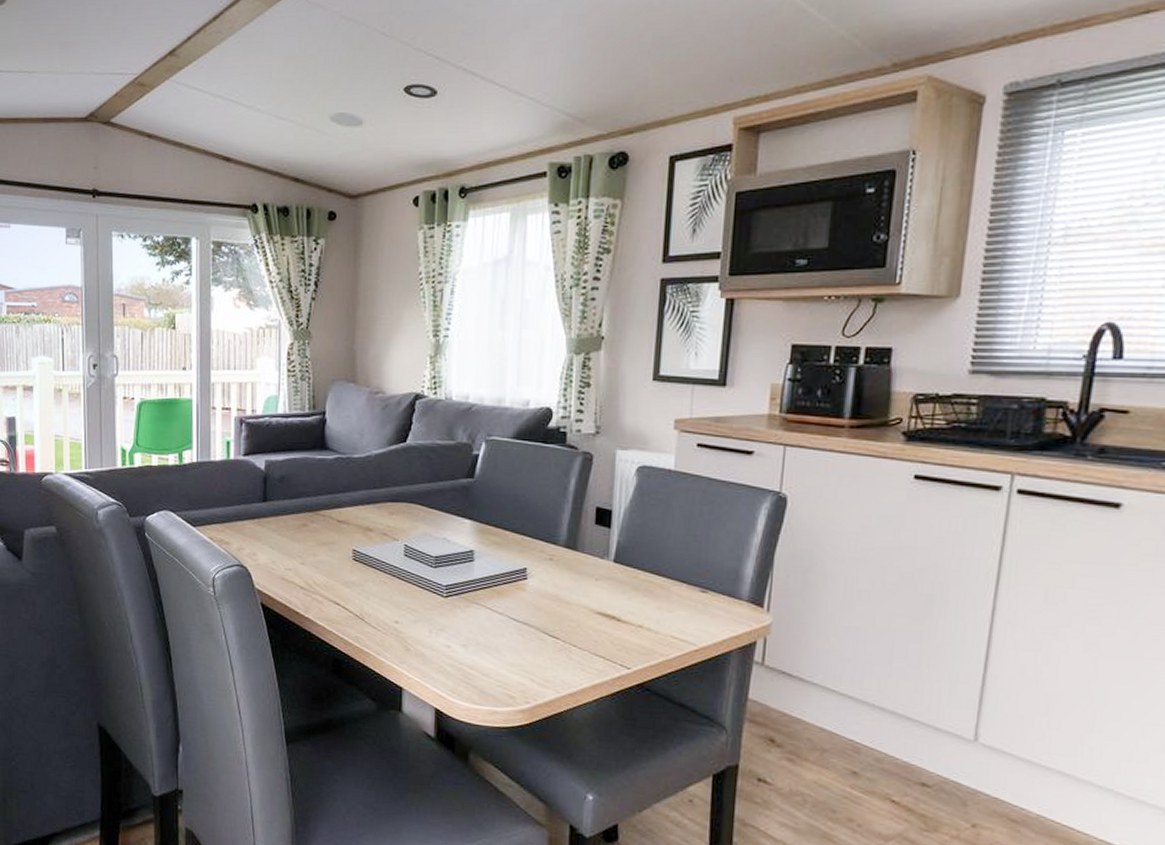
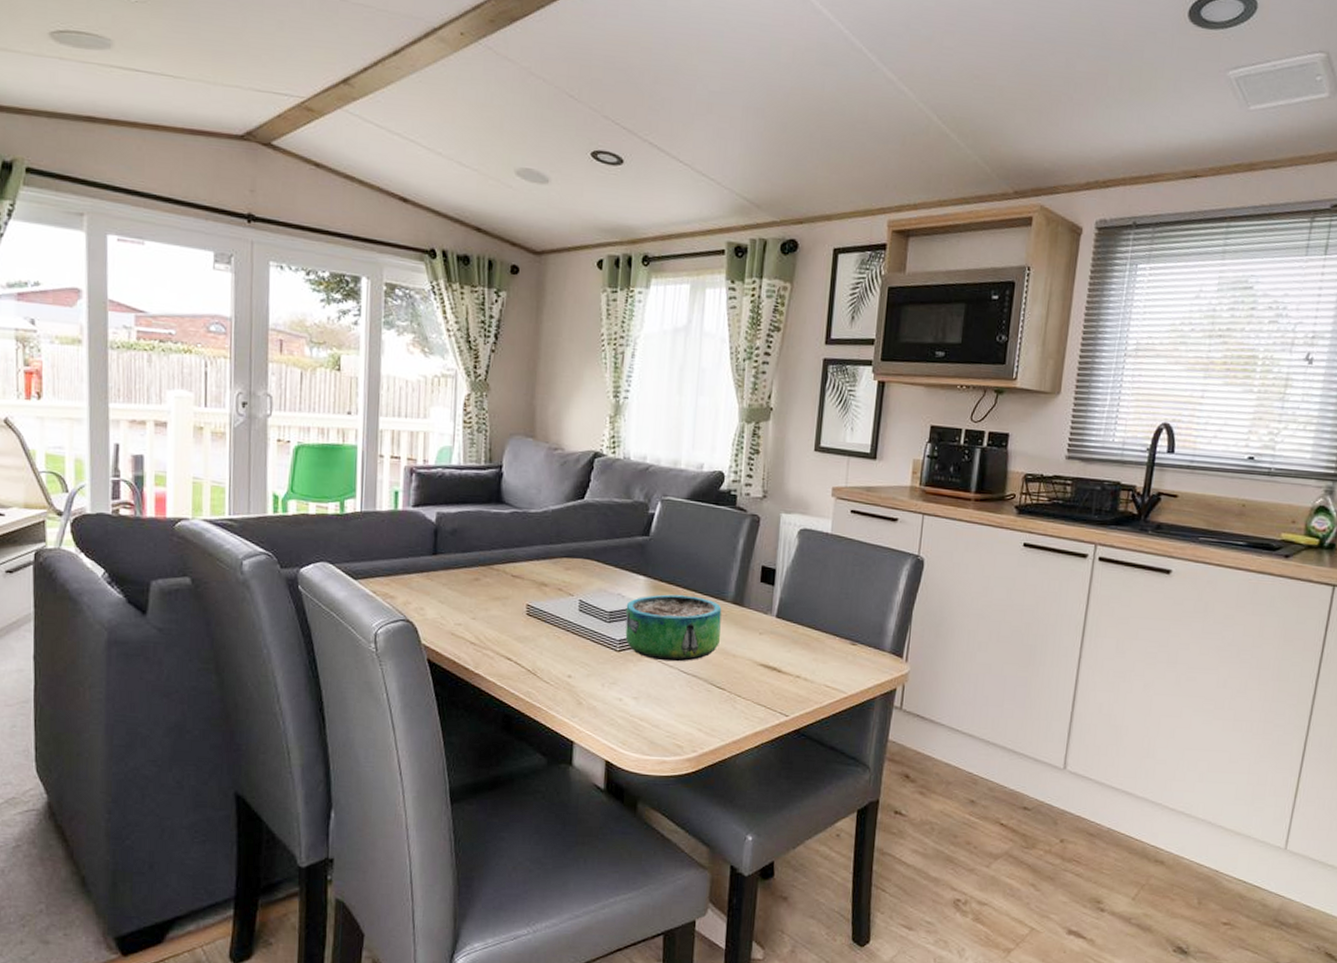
decorative bowl: none [451,538,553,609] -> present [625,594,722,662]

